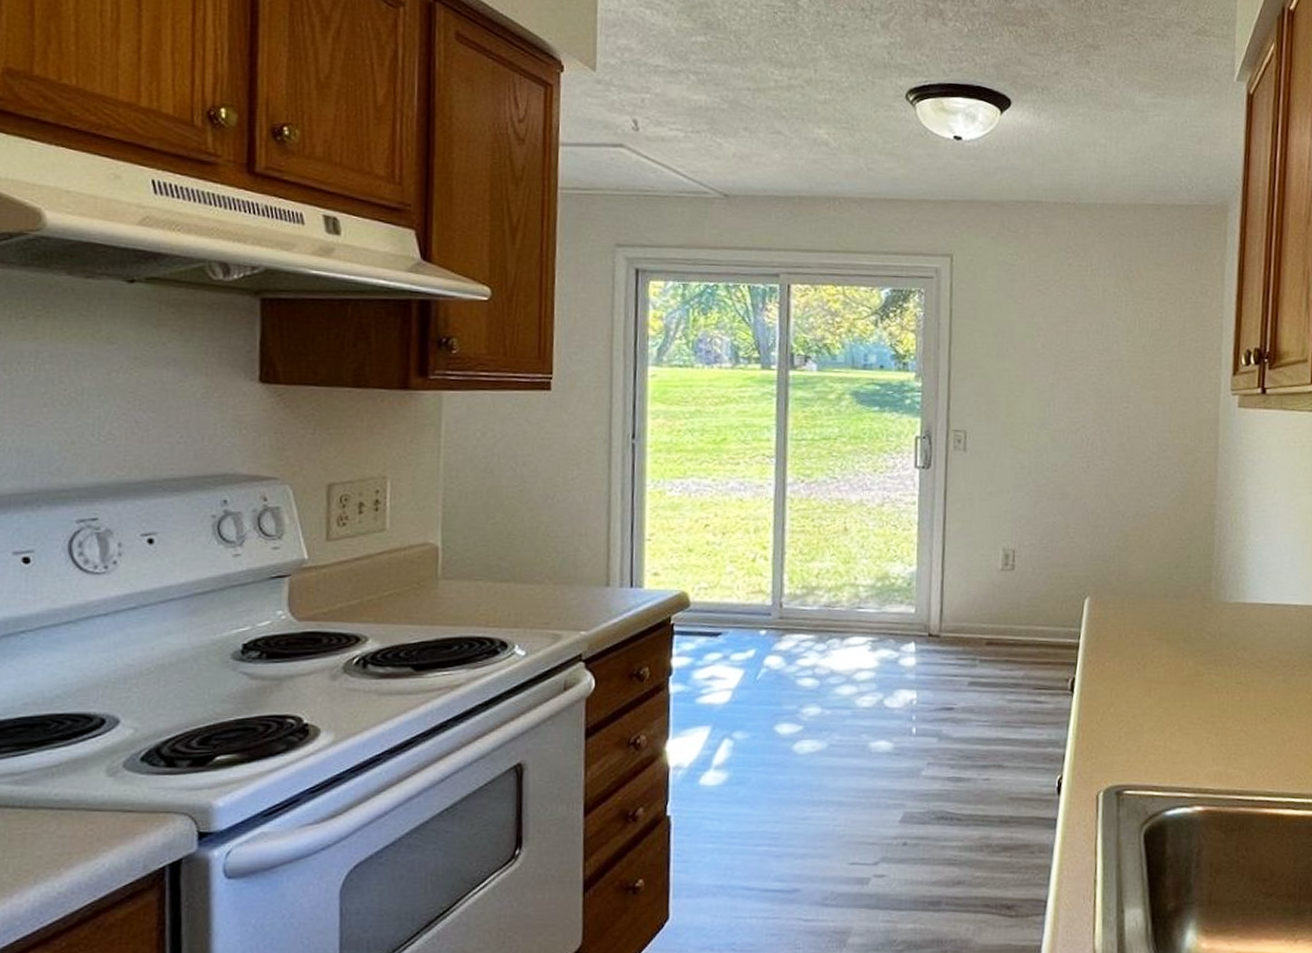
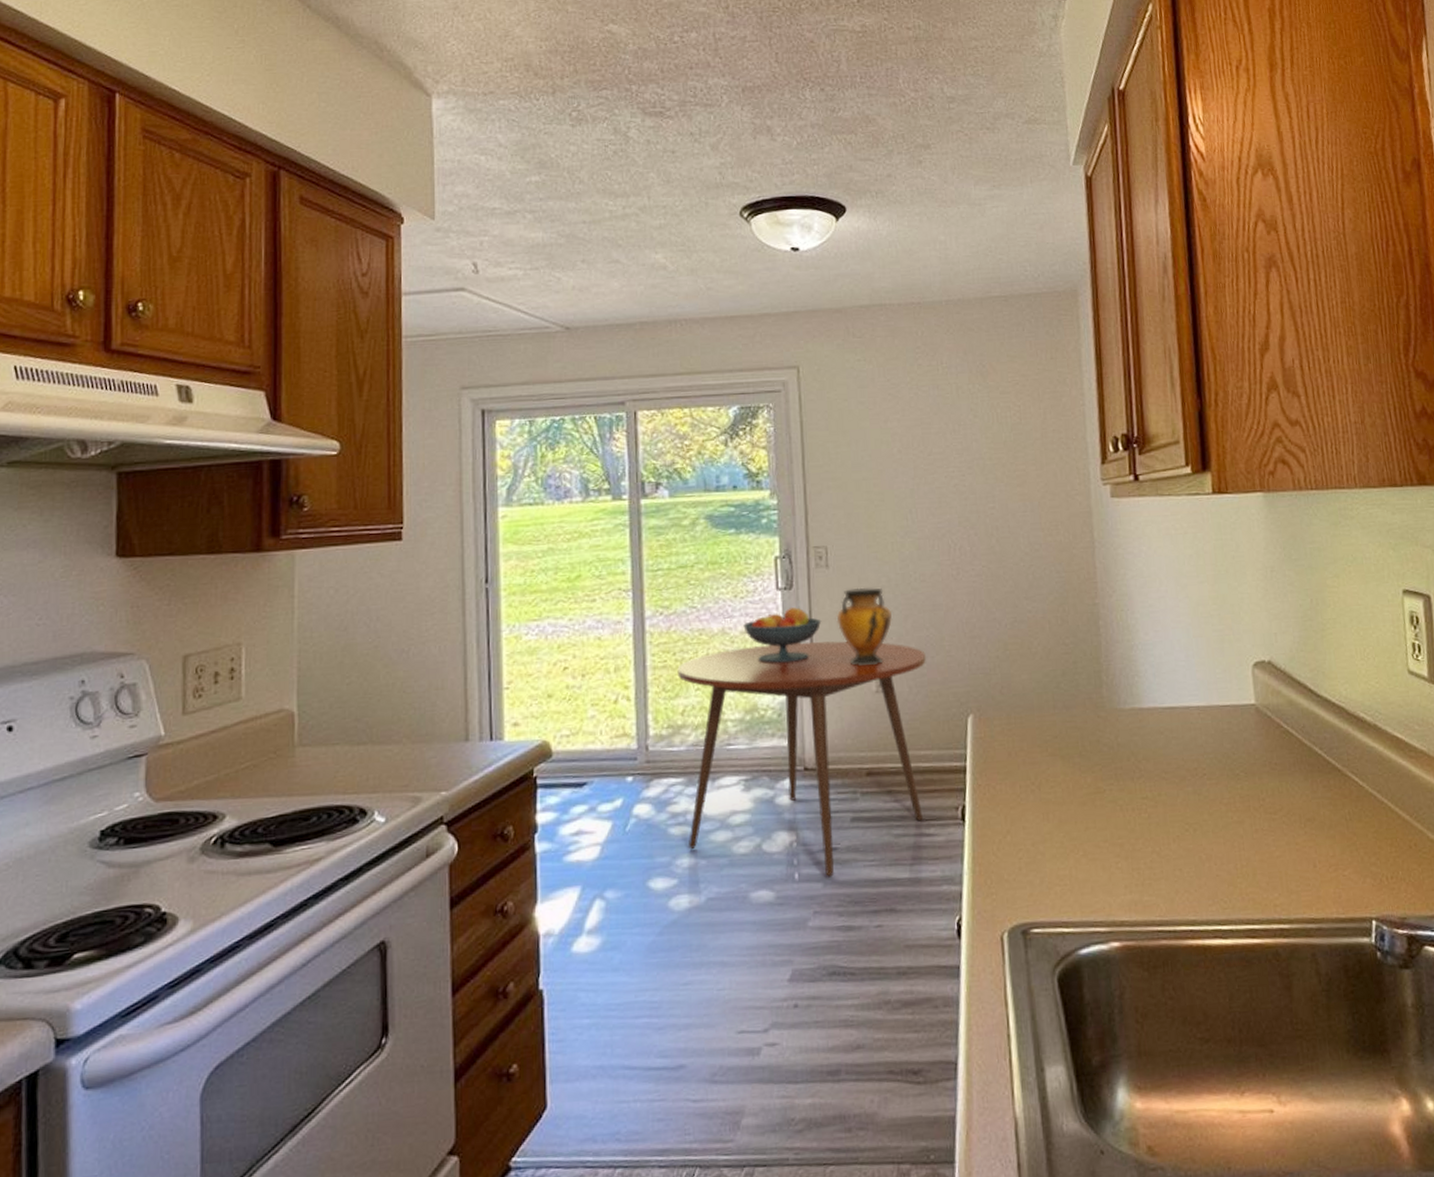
dining table: none [814,518,1051,734] -> present [677,641,926,877]
fruit bowl: none [881,486,956,536] -> present [743,607,822,663]
vase: none [970,473,1023,544] -> present [836,588,893,666]

